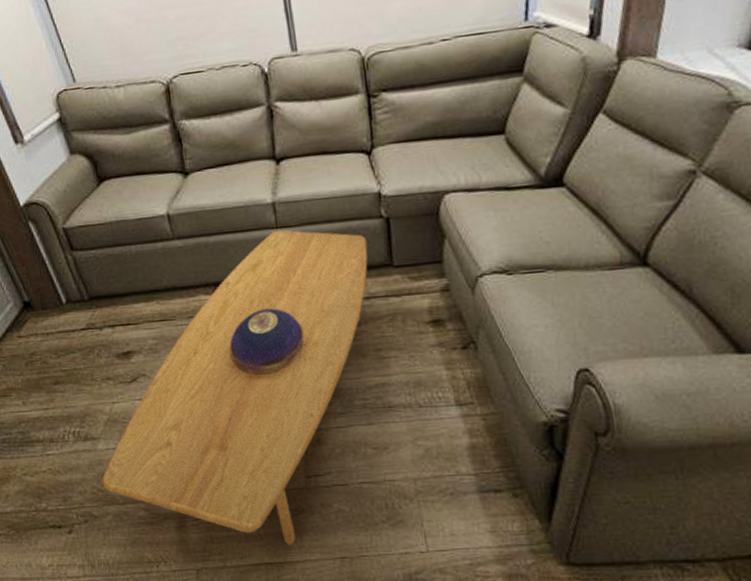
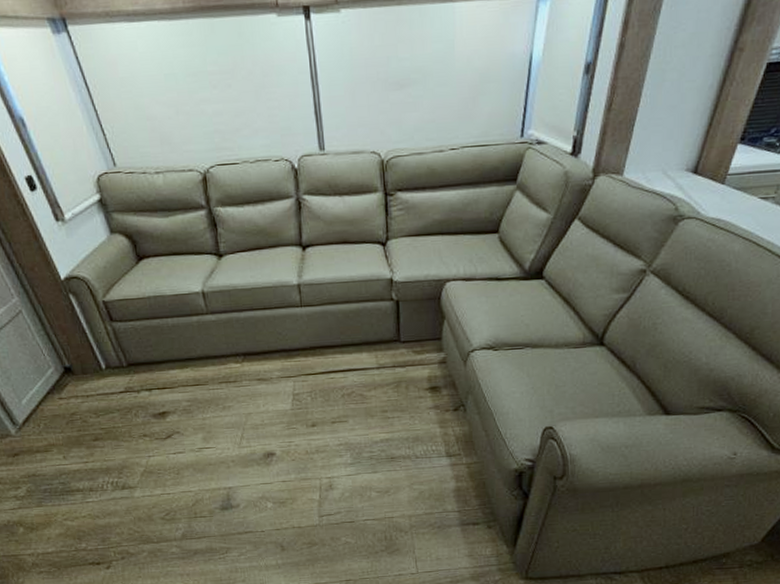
coffee table: present [102,229,368,545] -> none [138,308,380,572]
decorative bowl: present [229,307,306,377] -> none [255,375,323,433]

